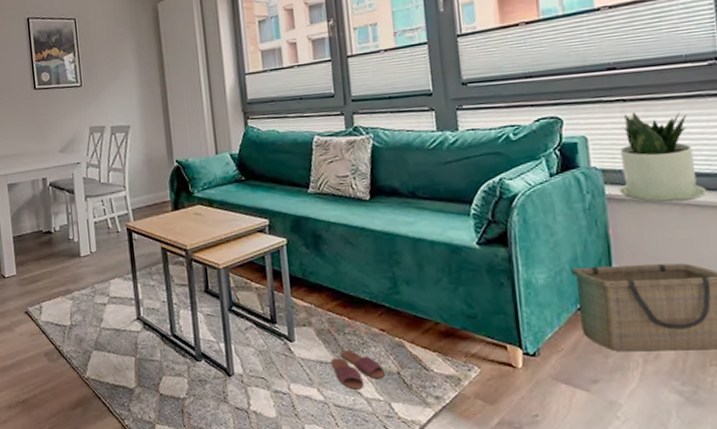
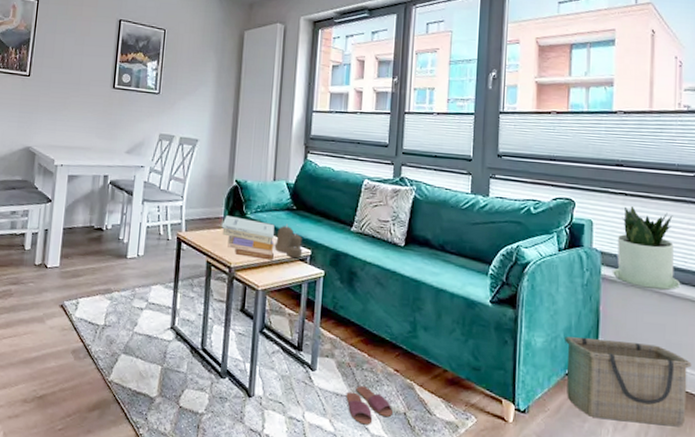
books: none [169,197,230,237] -> present [221,216,275,260]
candle: none [229,196,260,231] -> present [275,223,303,259]

